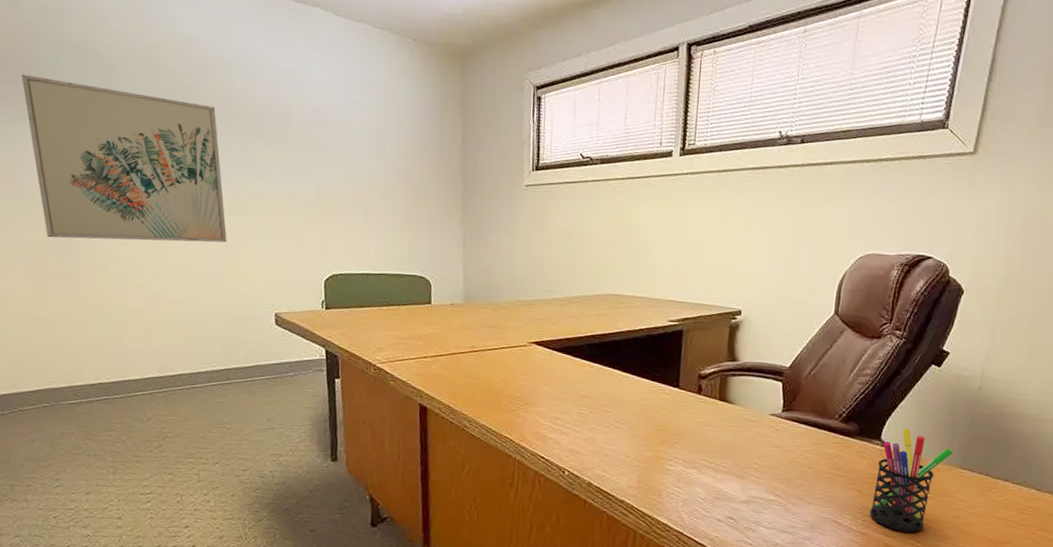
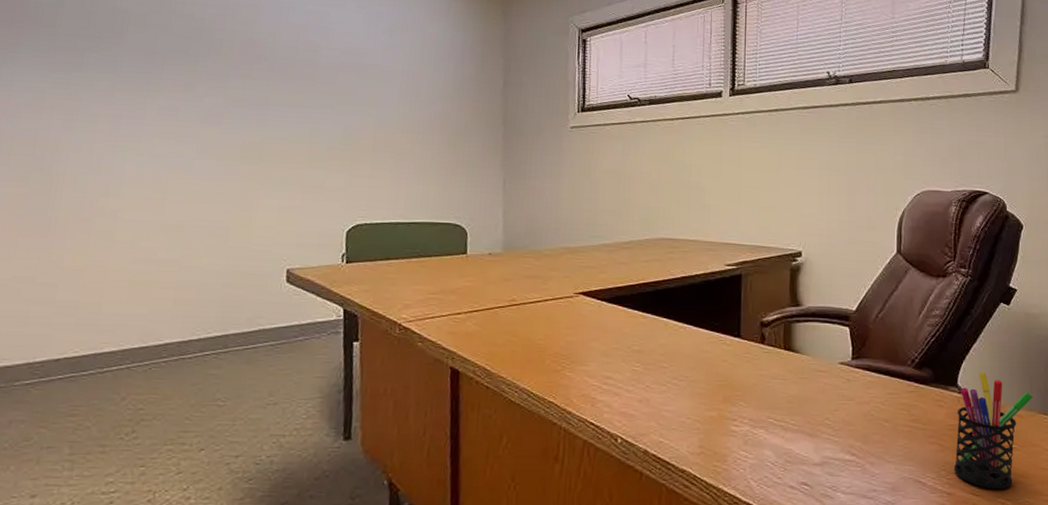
wall art: present [21,74,227,243] -> none [15,17,237,193]

